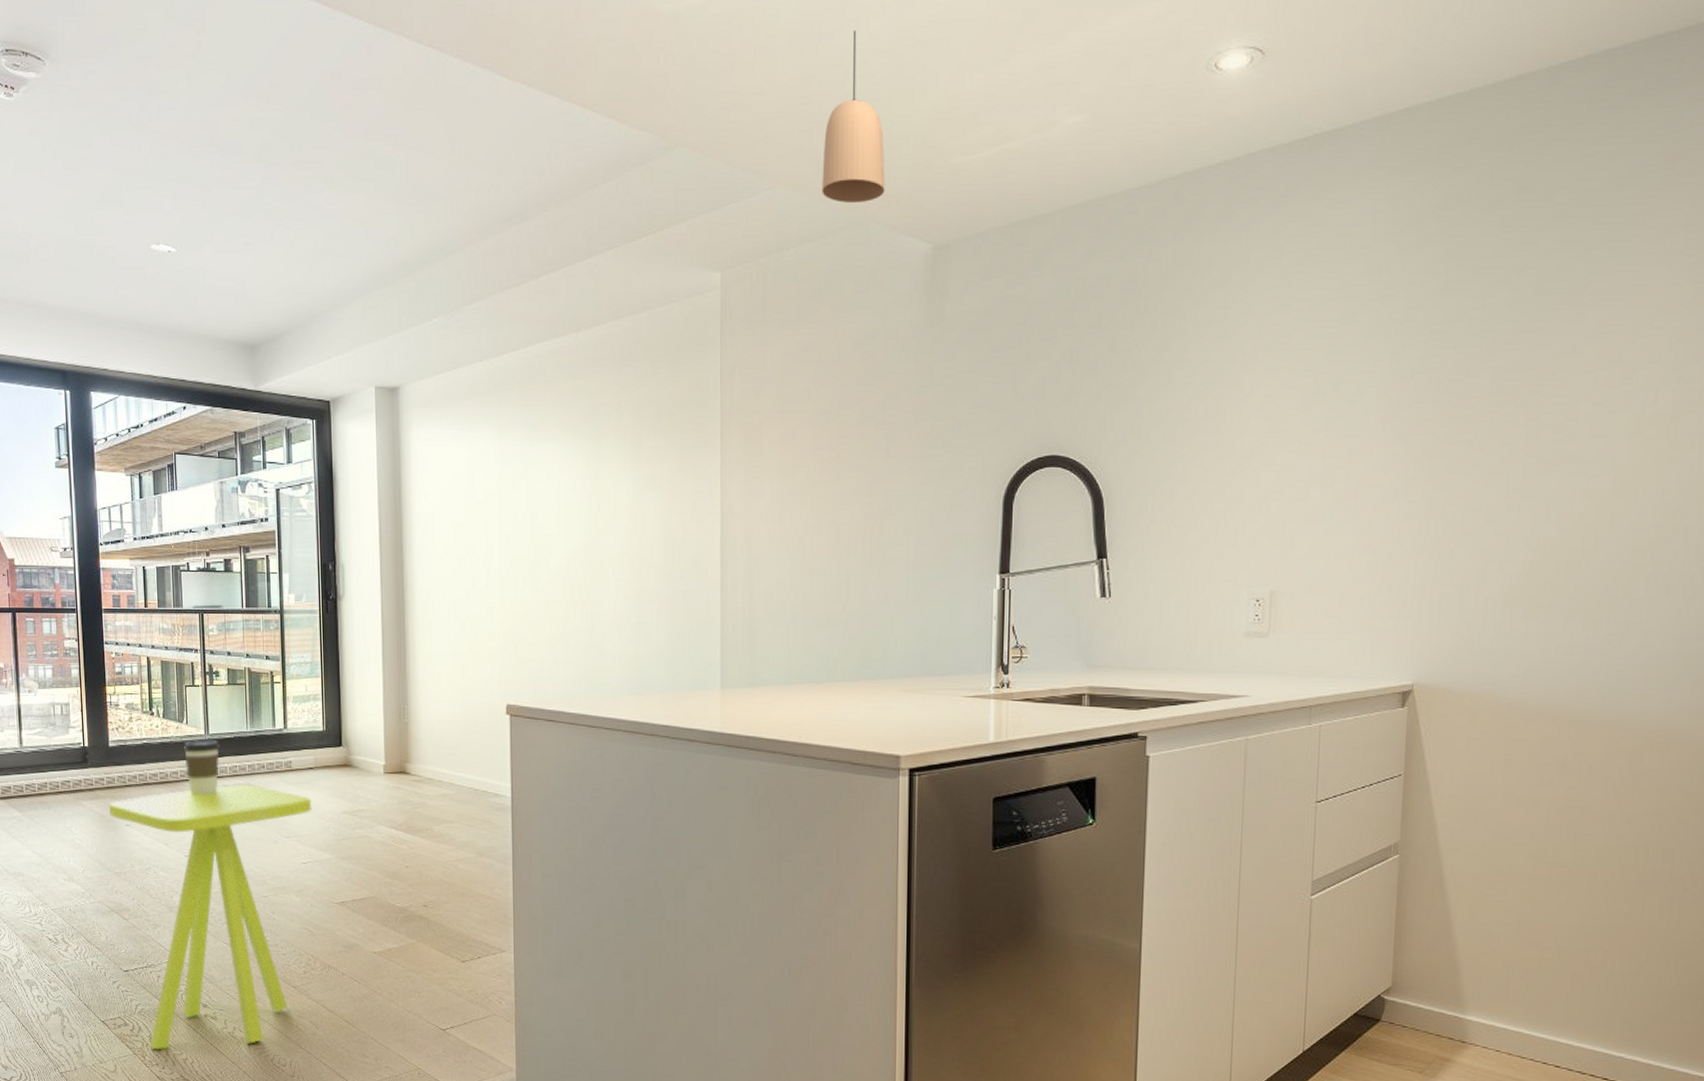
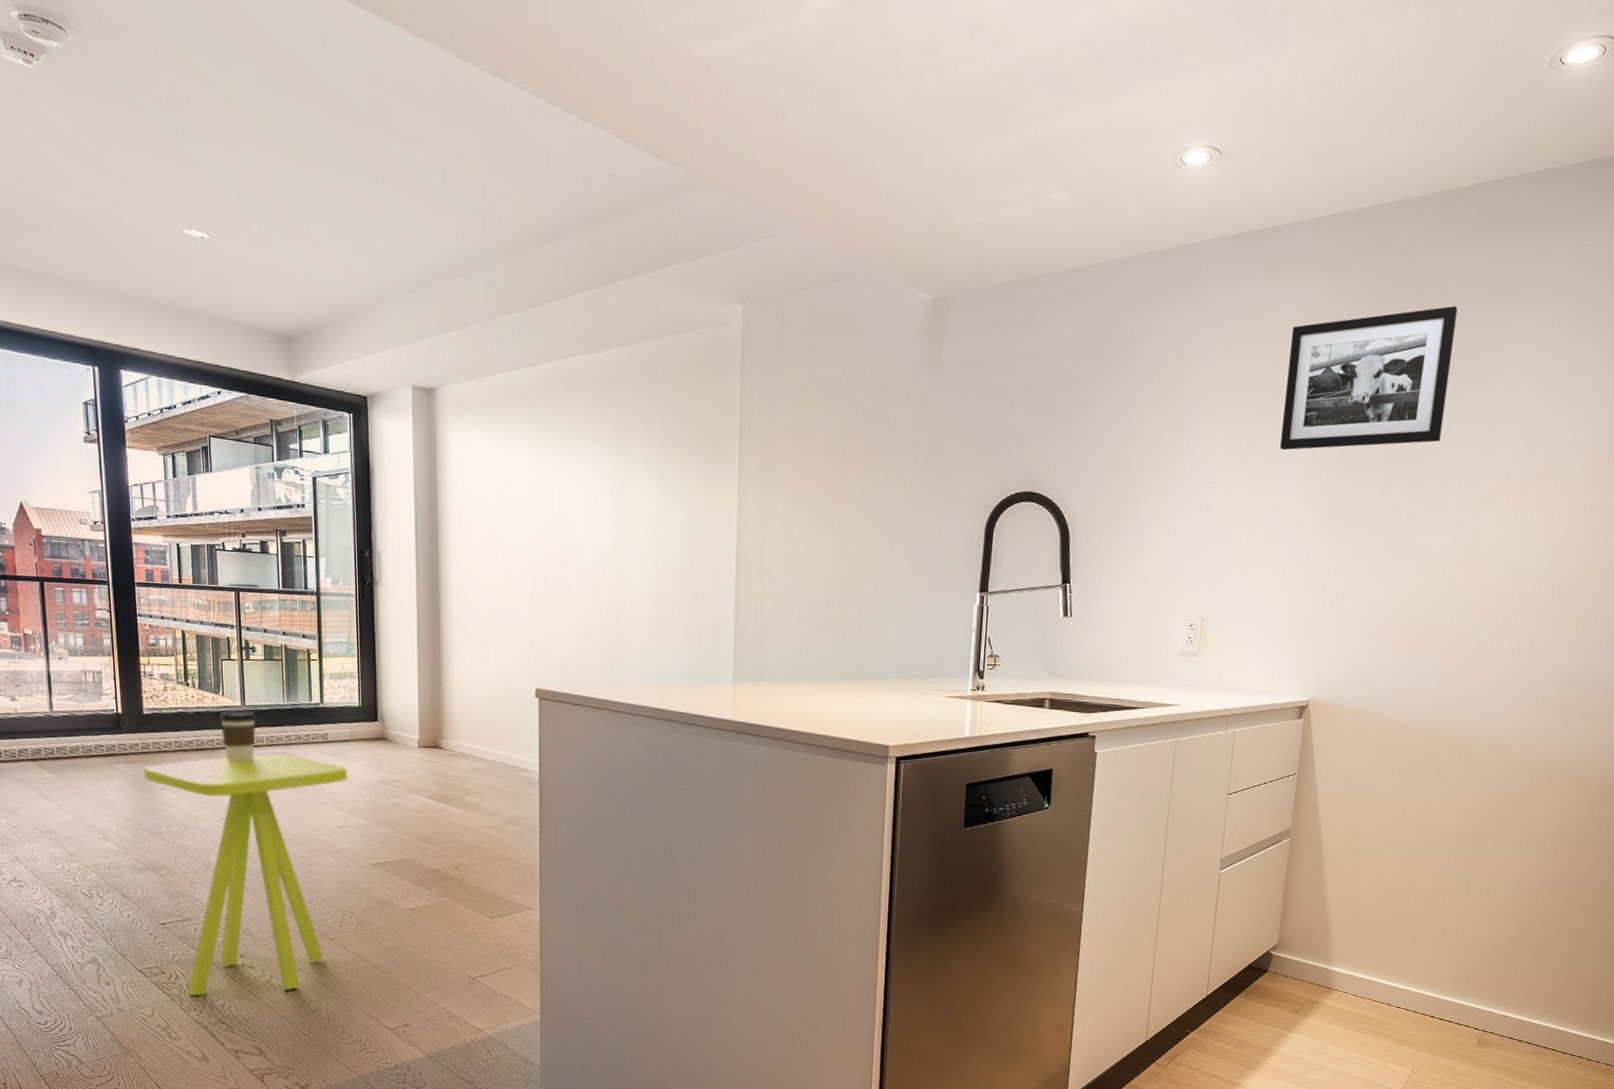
pendant light: present [822,30,885,204] -> none [837,92,894,253]
picture frame: none [1357,199,1574,387] -> present [1280,305,1458,451]

